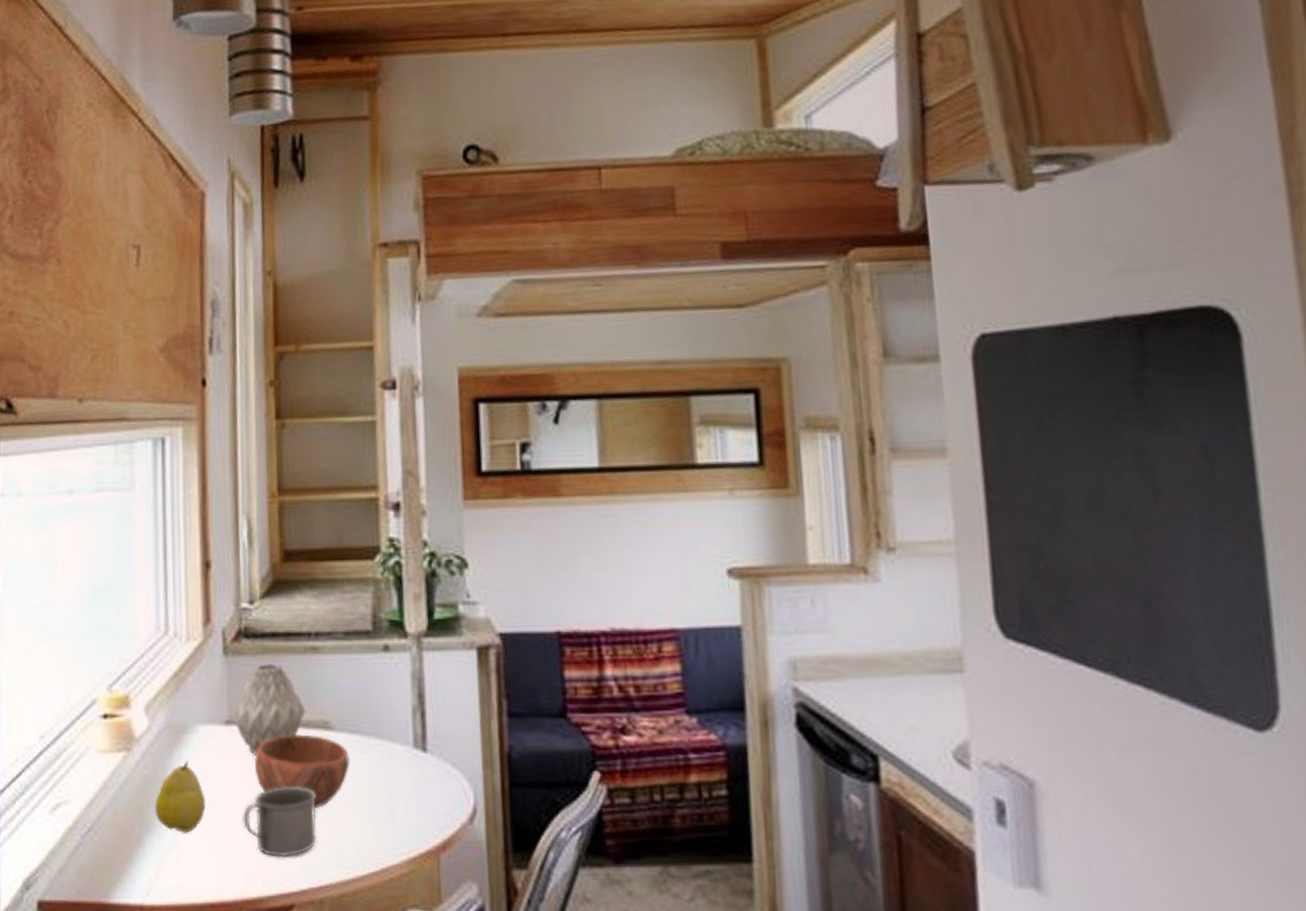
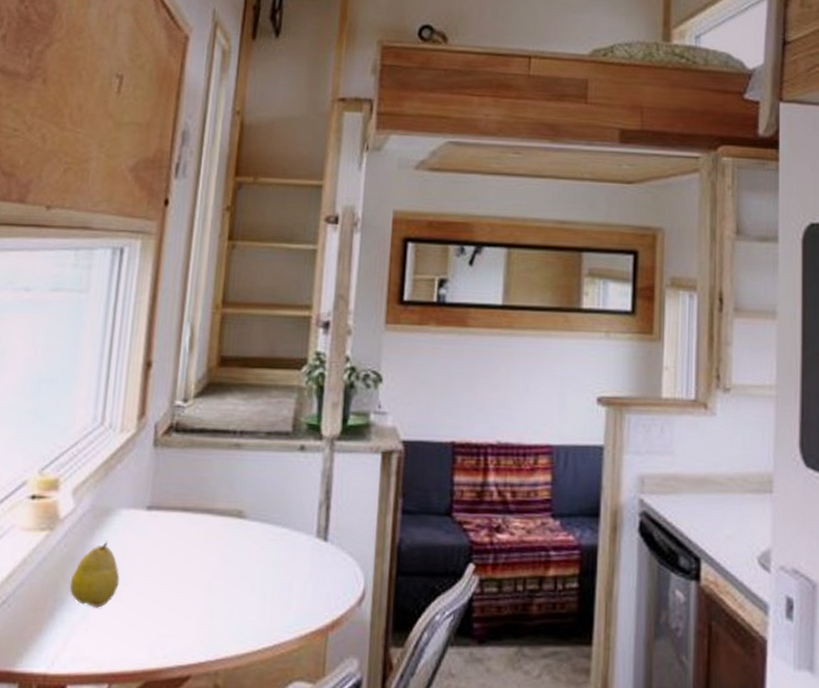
vase: present [232,664,306,756] -> none [154,456,223,540]
mug: present [243,787,316,858] -> none [152,568,223,633]
bowl: present [254,734,350,808] -> none [170,521,258,588]

